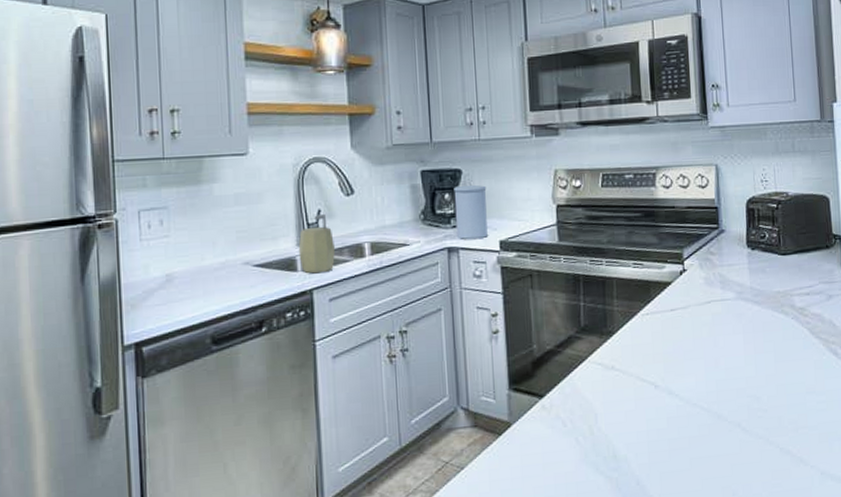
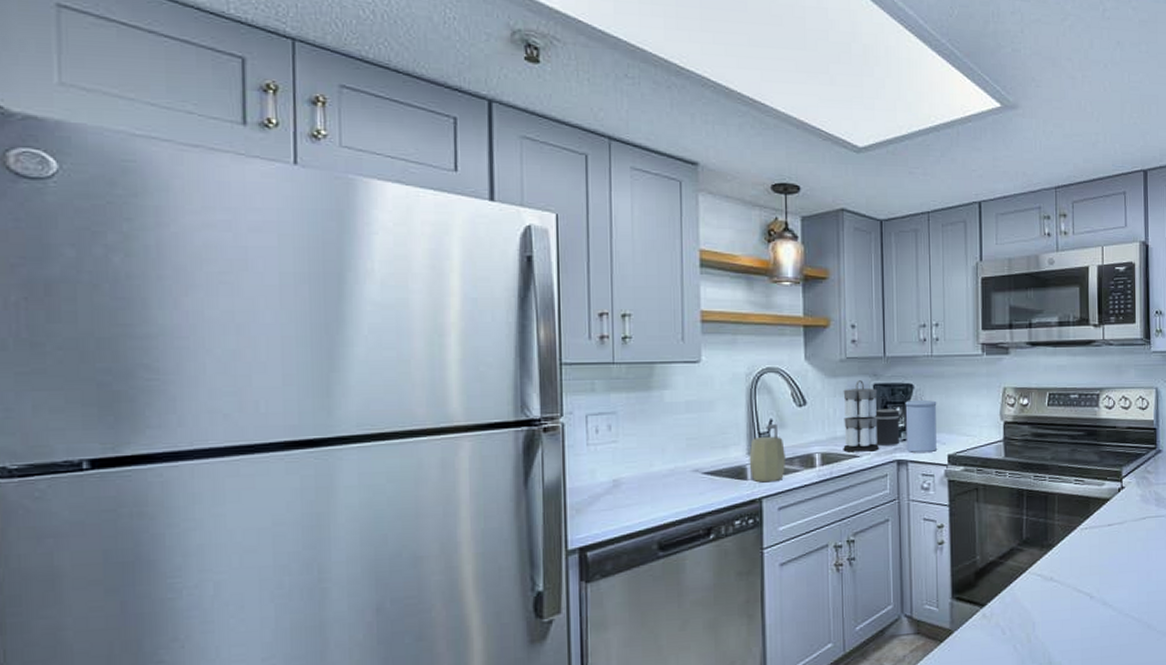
spice rack: none [390,167,429,241] -> present [843,380,879,452]
cylinder: none [423,195,449,233] -> present [874,408,900,446]

